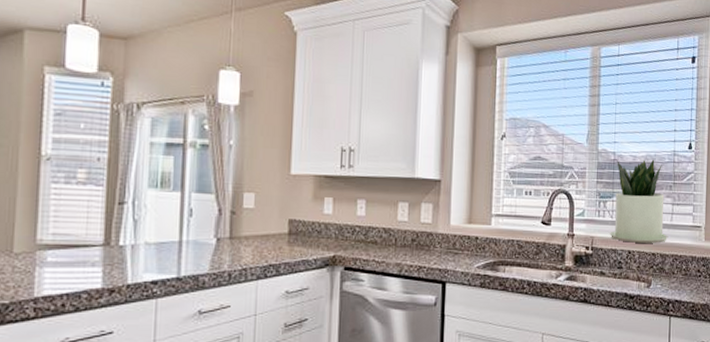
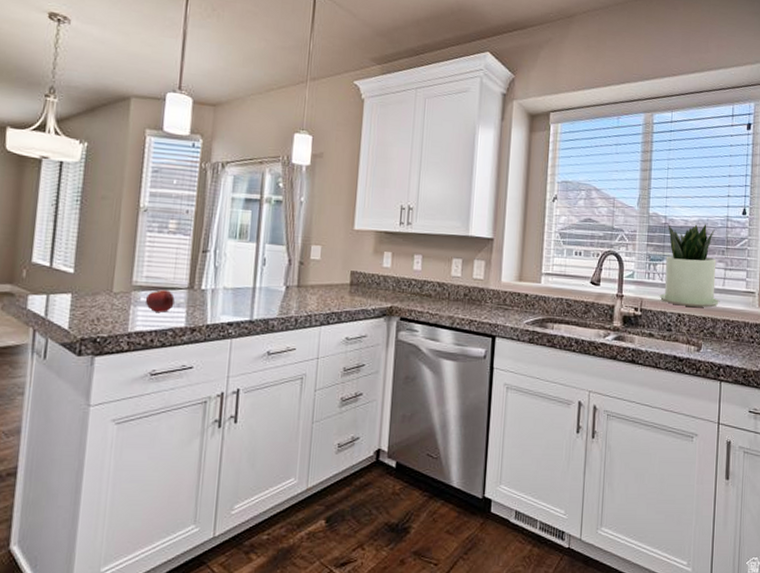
fruit: none [52,248,88,273] -> present [145,289,175,312]

